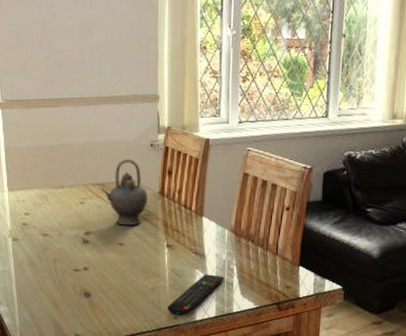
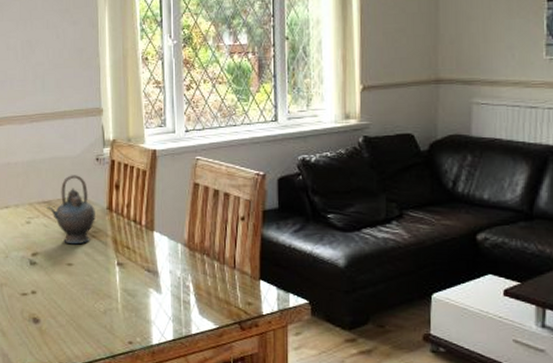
remote control: present [167,274,224,316] -> none [121,293,180,340]

